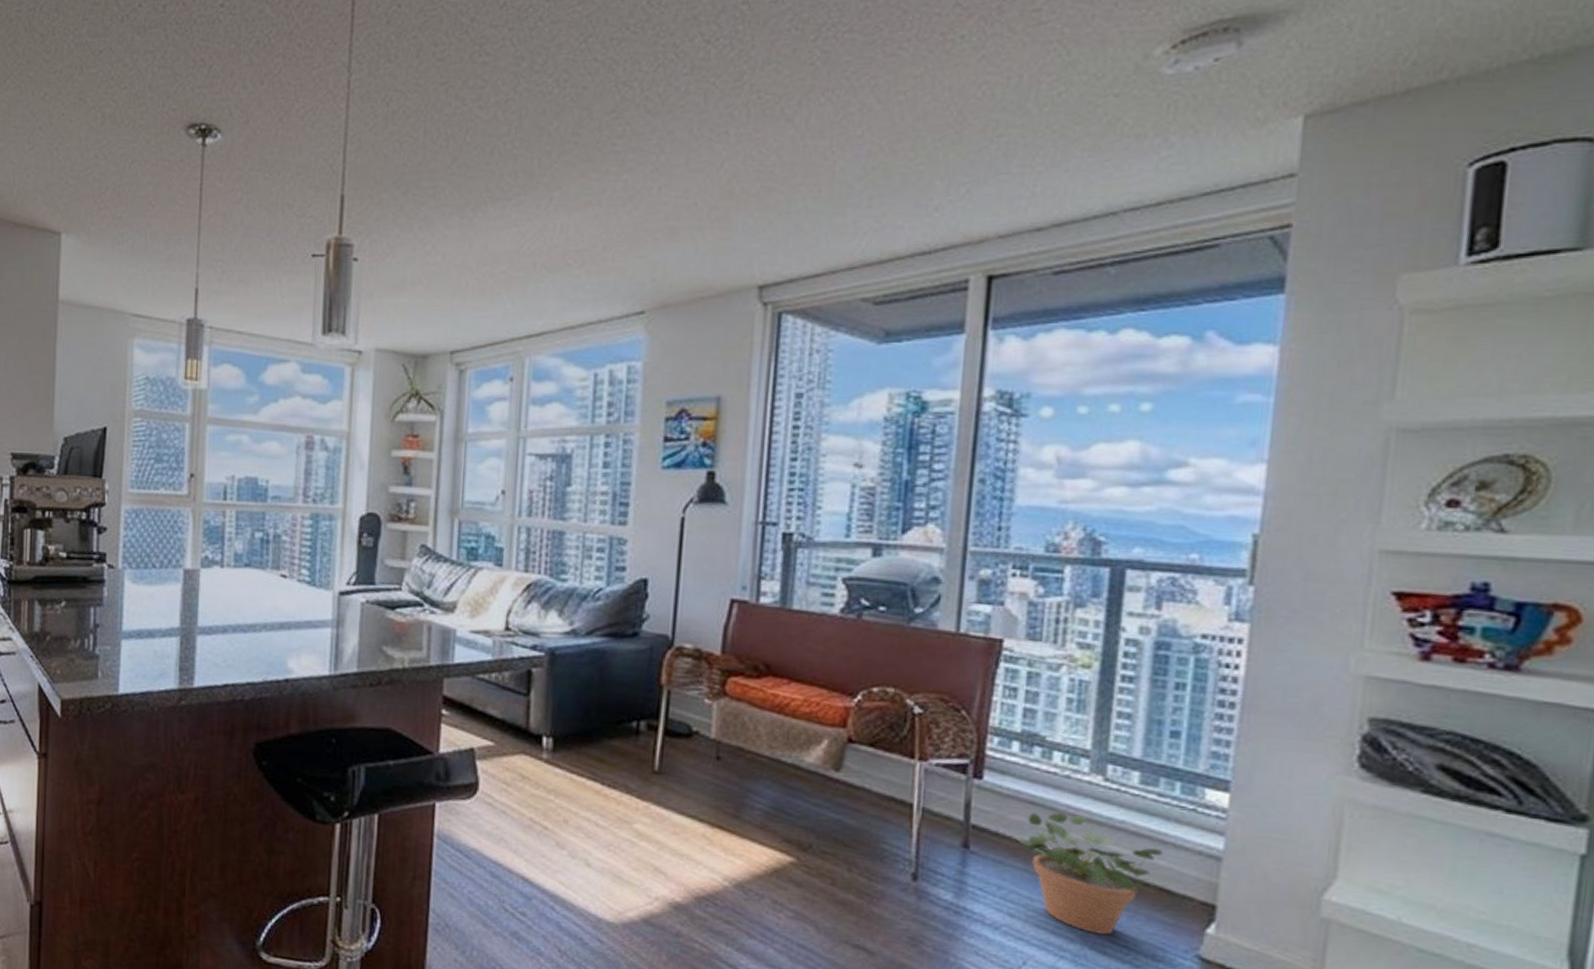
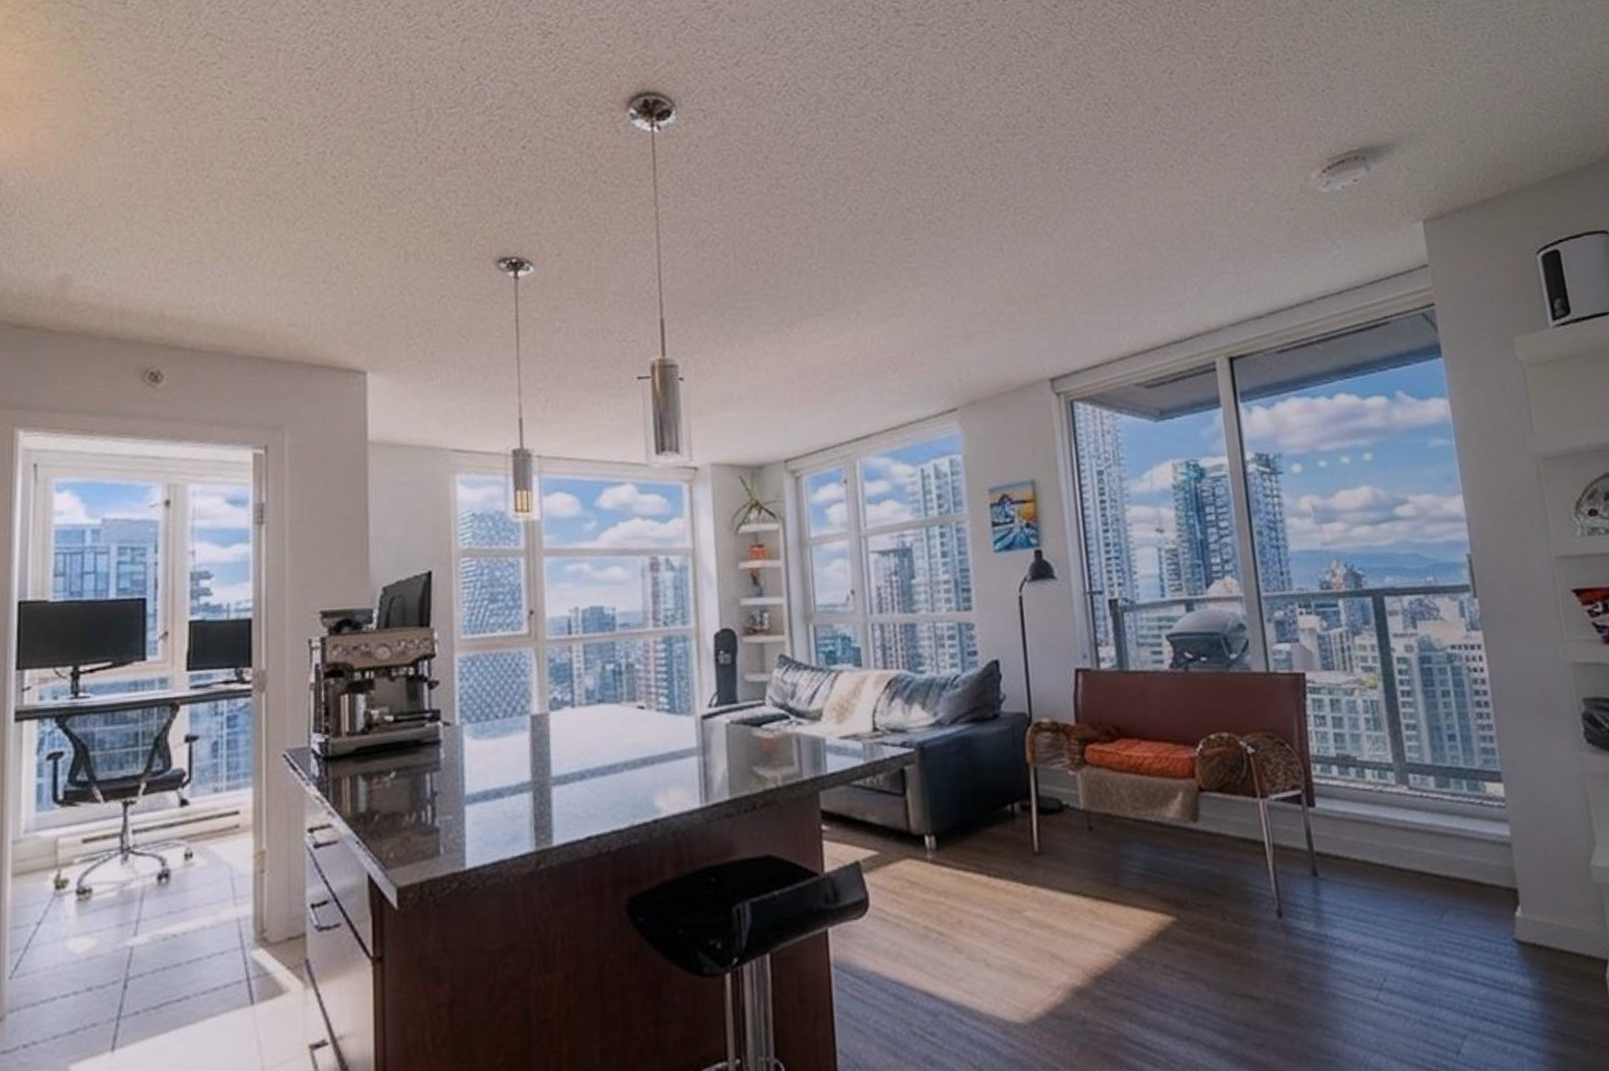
potted plant: present [1013,811,1182,935] -> none [1351,825,1487,937]

